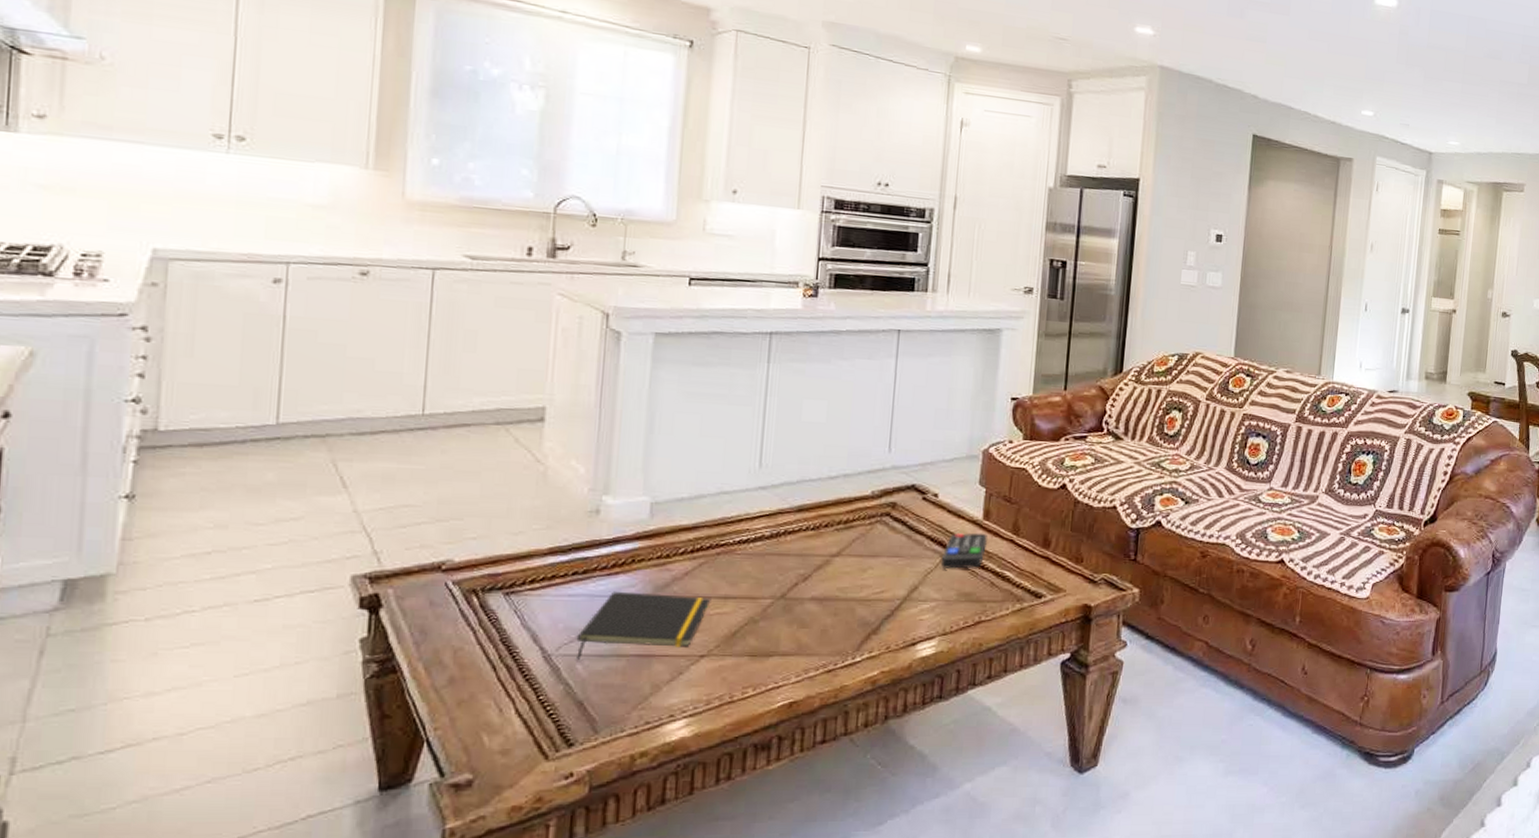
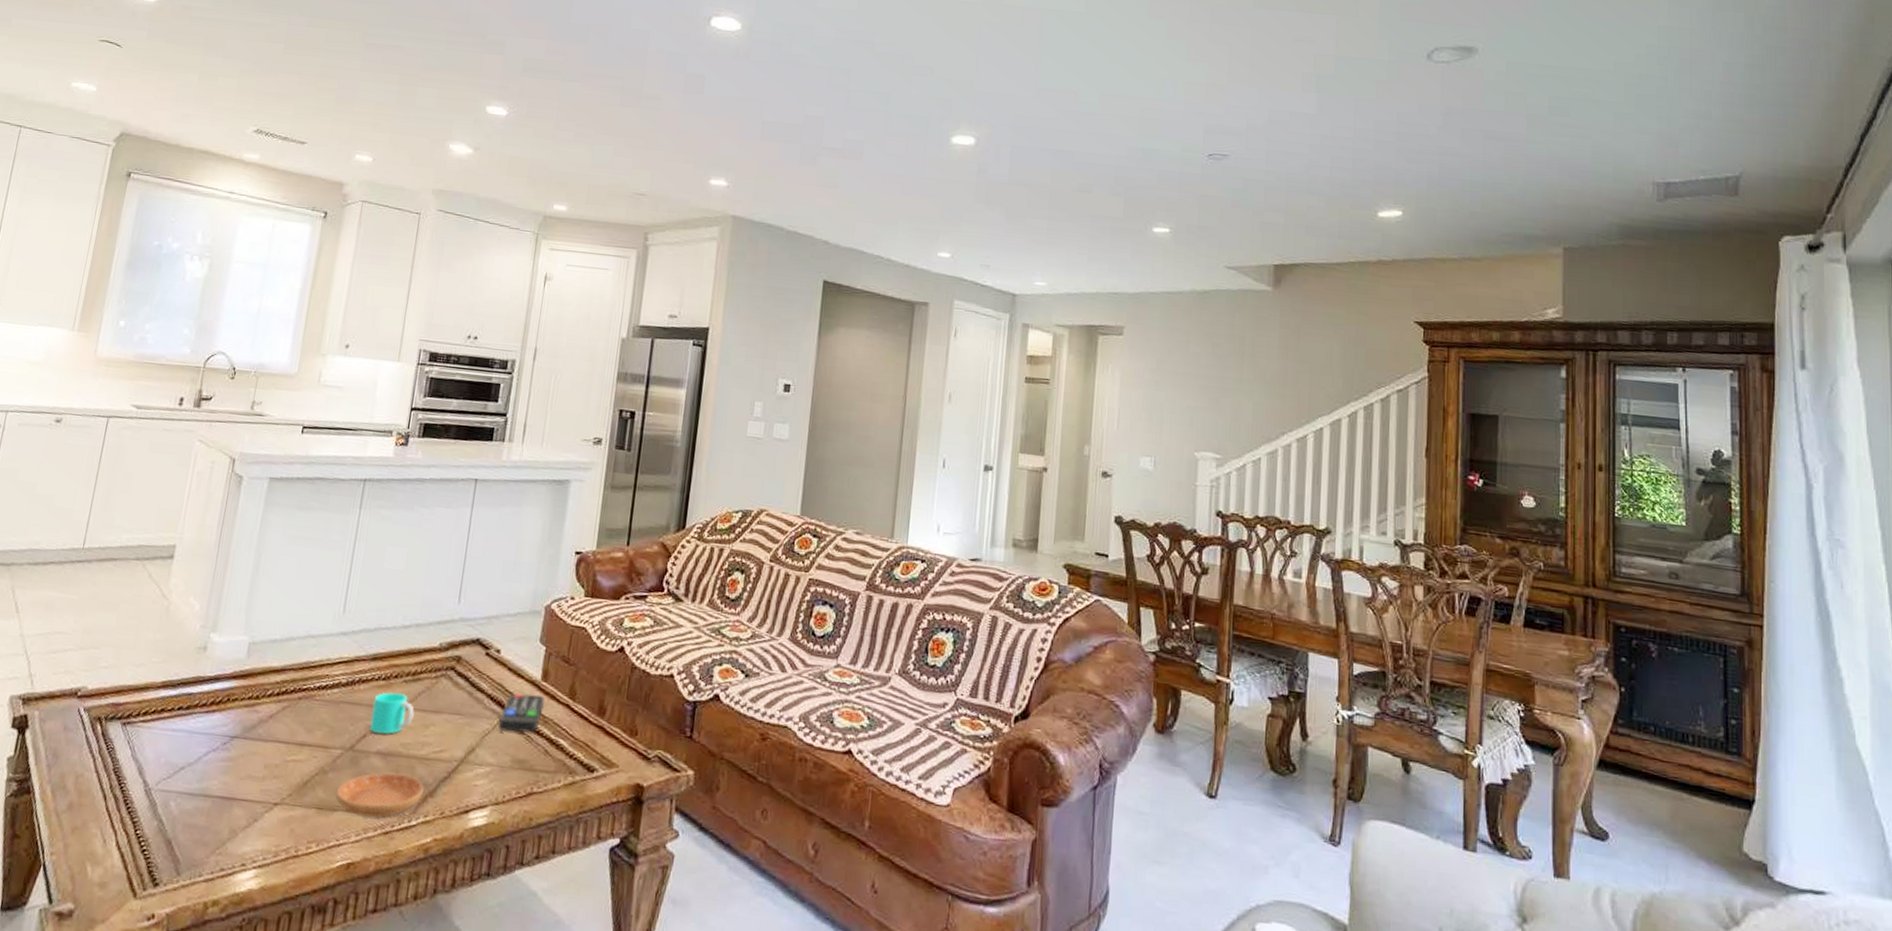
notepad: present [576,591,711,660] -> none [171,729,290,796]
saucer: none [770,615,866,660] -> present [336,772,424,818]
cup: none [801,541,850,581] -> present [369,692,415,734]

